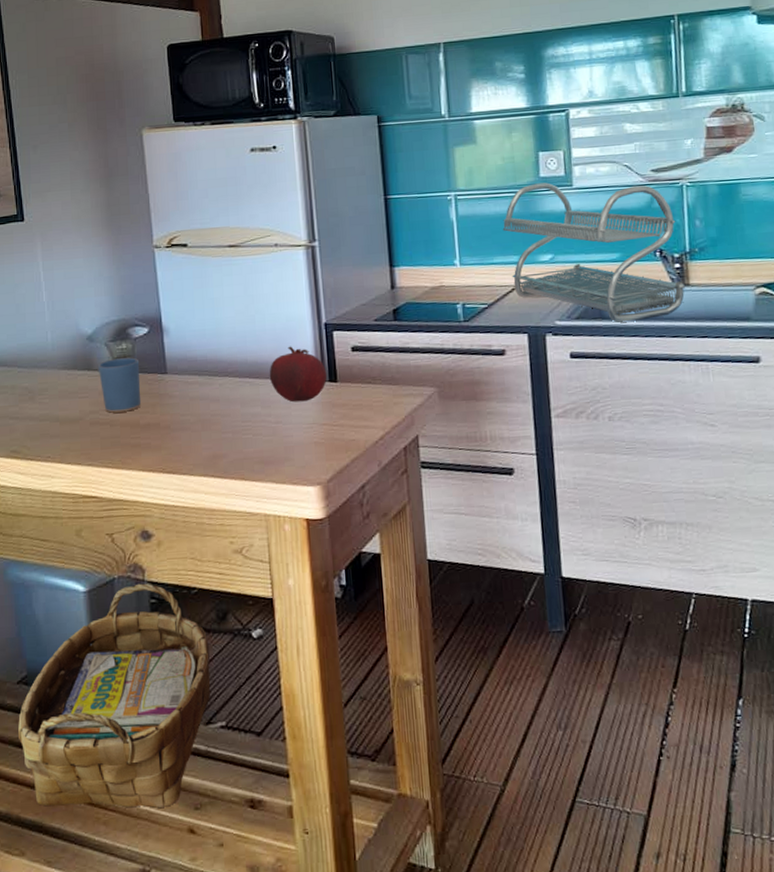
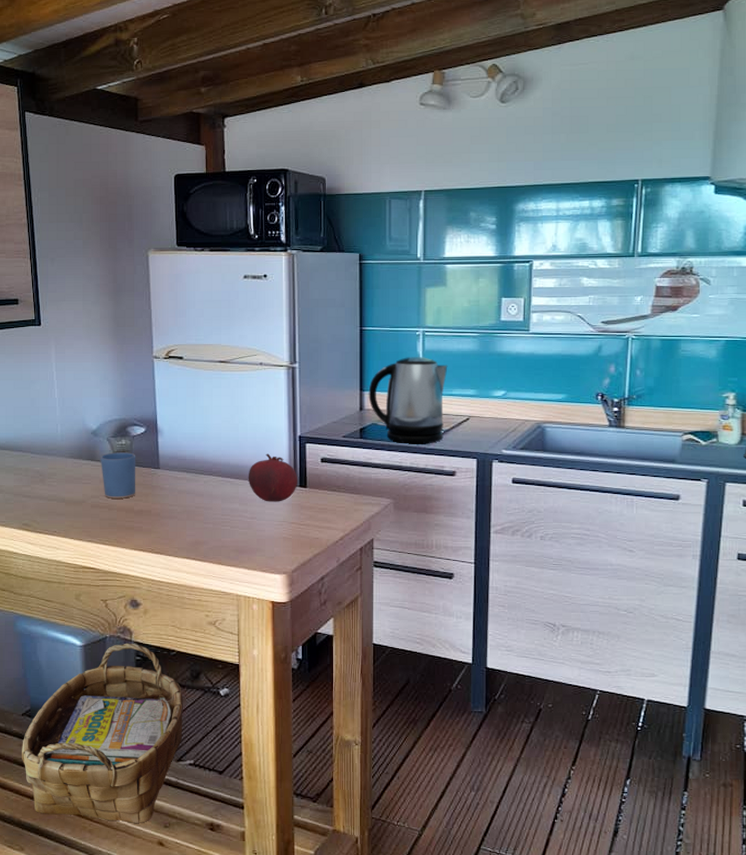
kettle: none [399,223,488,322] -> present [368,357,448,443]
dish rack: present [502,182,685,323] -> none [463,326,620,455]

